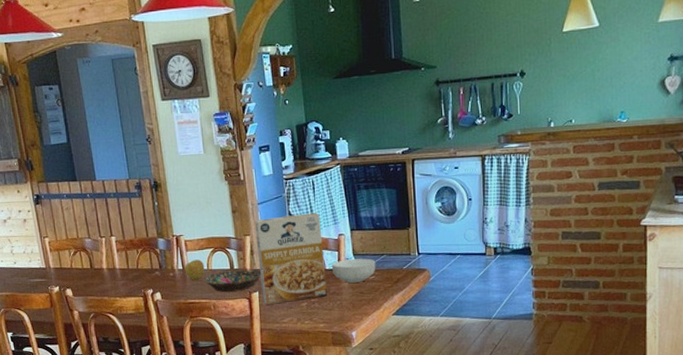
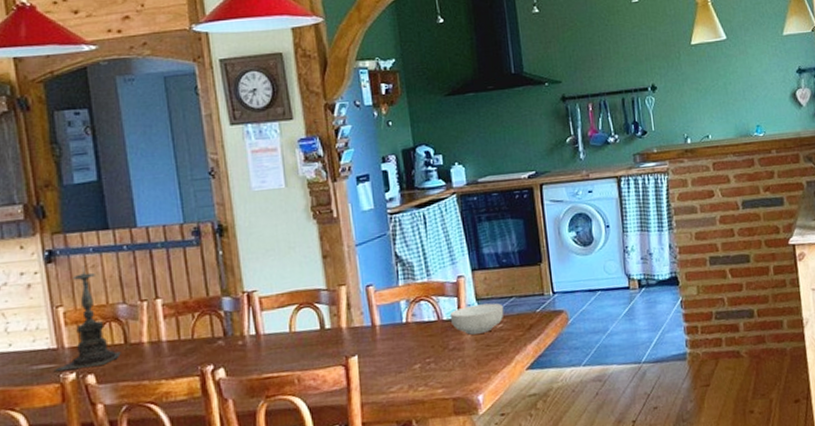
candle holder: none [45,208,88,284] -> present [55,265,121,371]
apple: present [184,259,205,281] -> none [258,320,286,348]
bowl: present [203,269,262,292] -> none [284,327,362,360]
cereal box: present [254,213,327,304] -> none [351,252,446,371]

